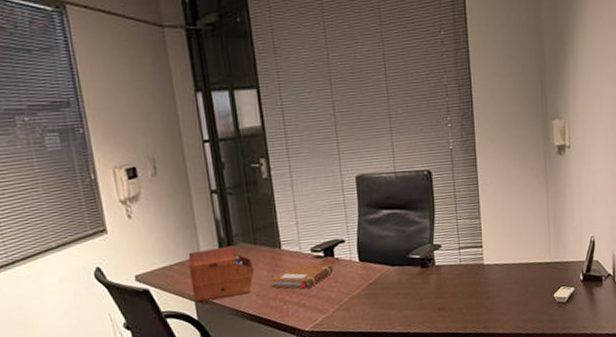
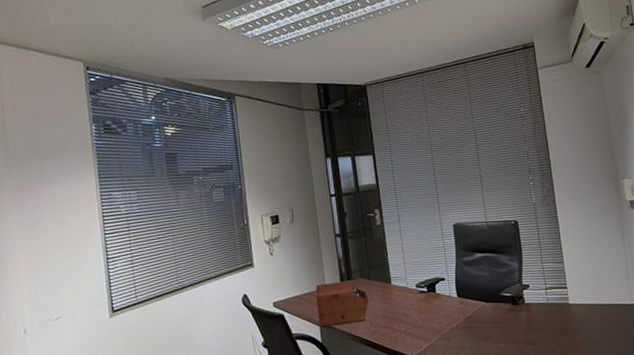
notebook: present [271,264,333,289] -> none [383,297,435,320]

